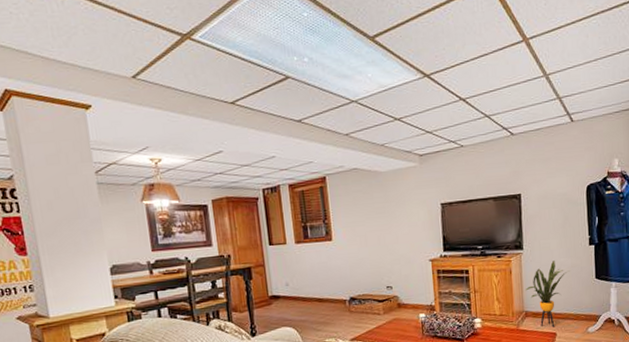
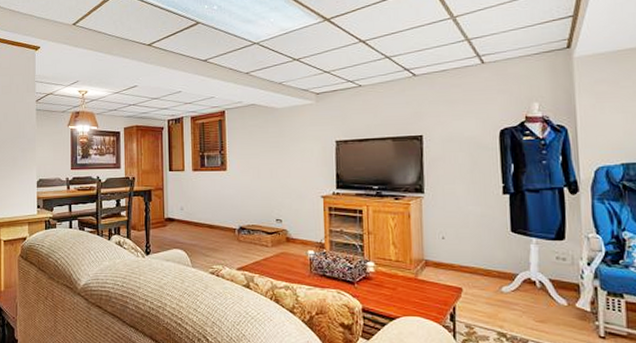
house plant: present [525,261,570,328] -> none [425,208,479,282]

